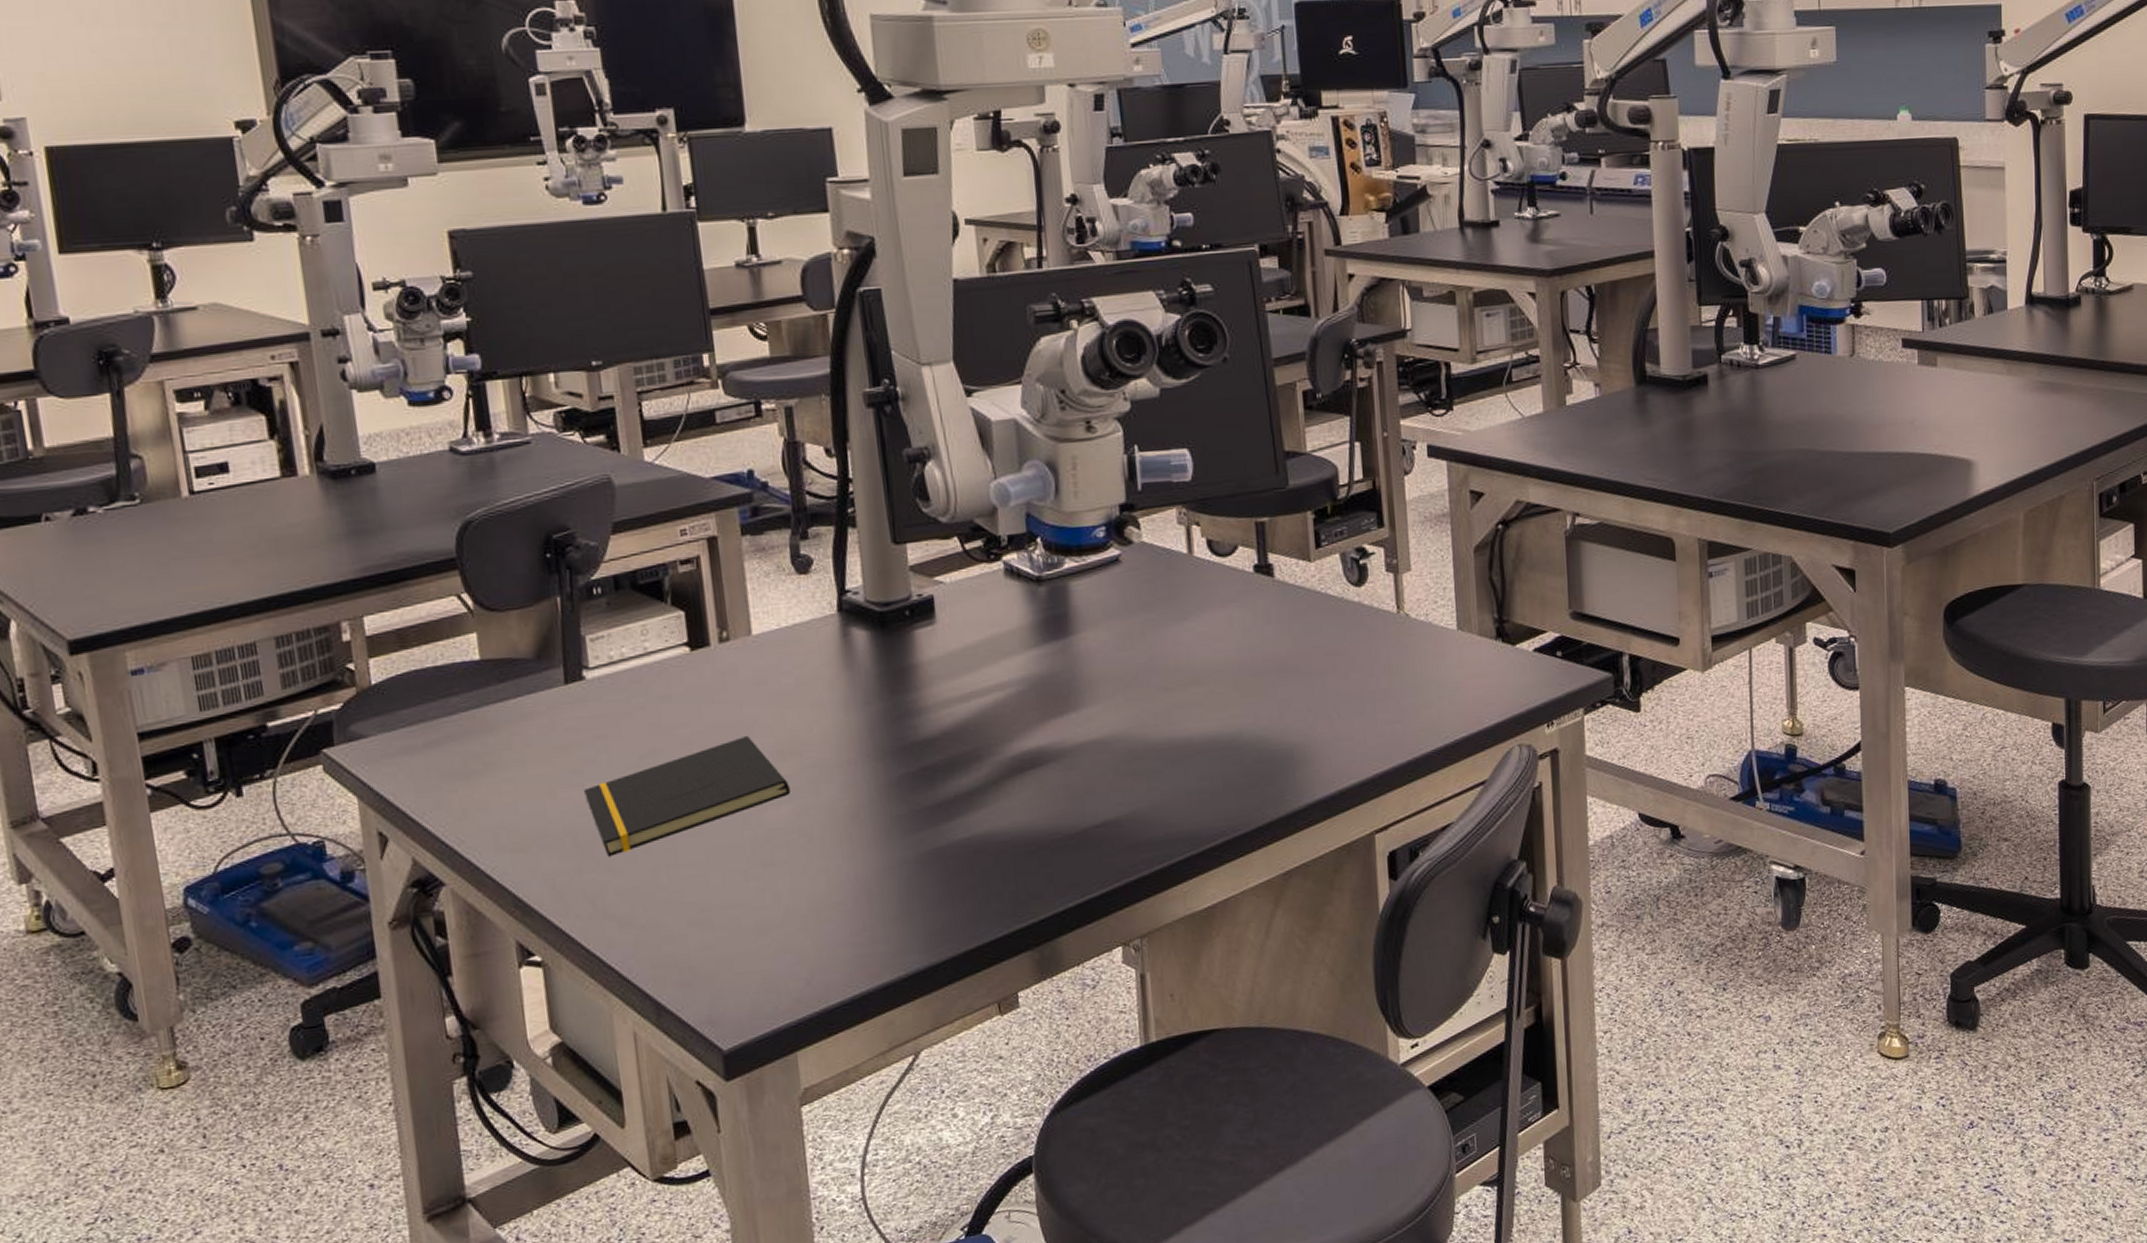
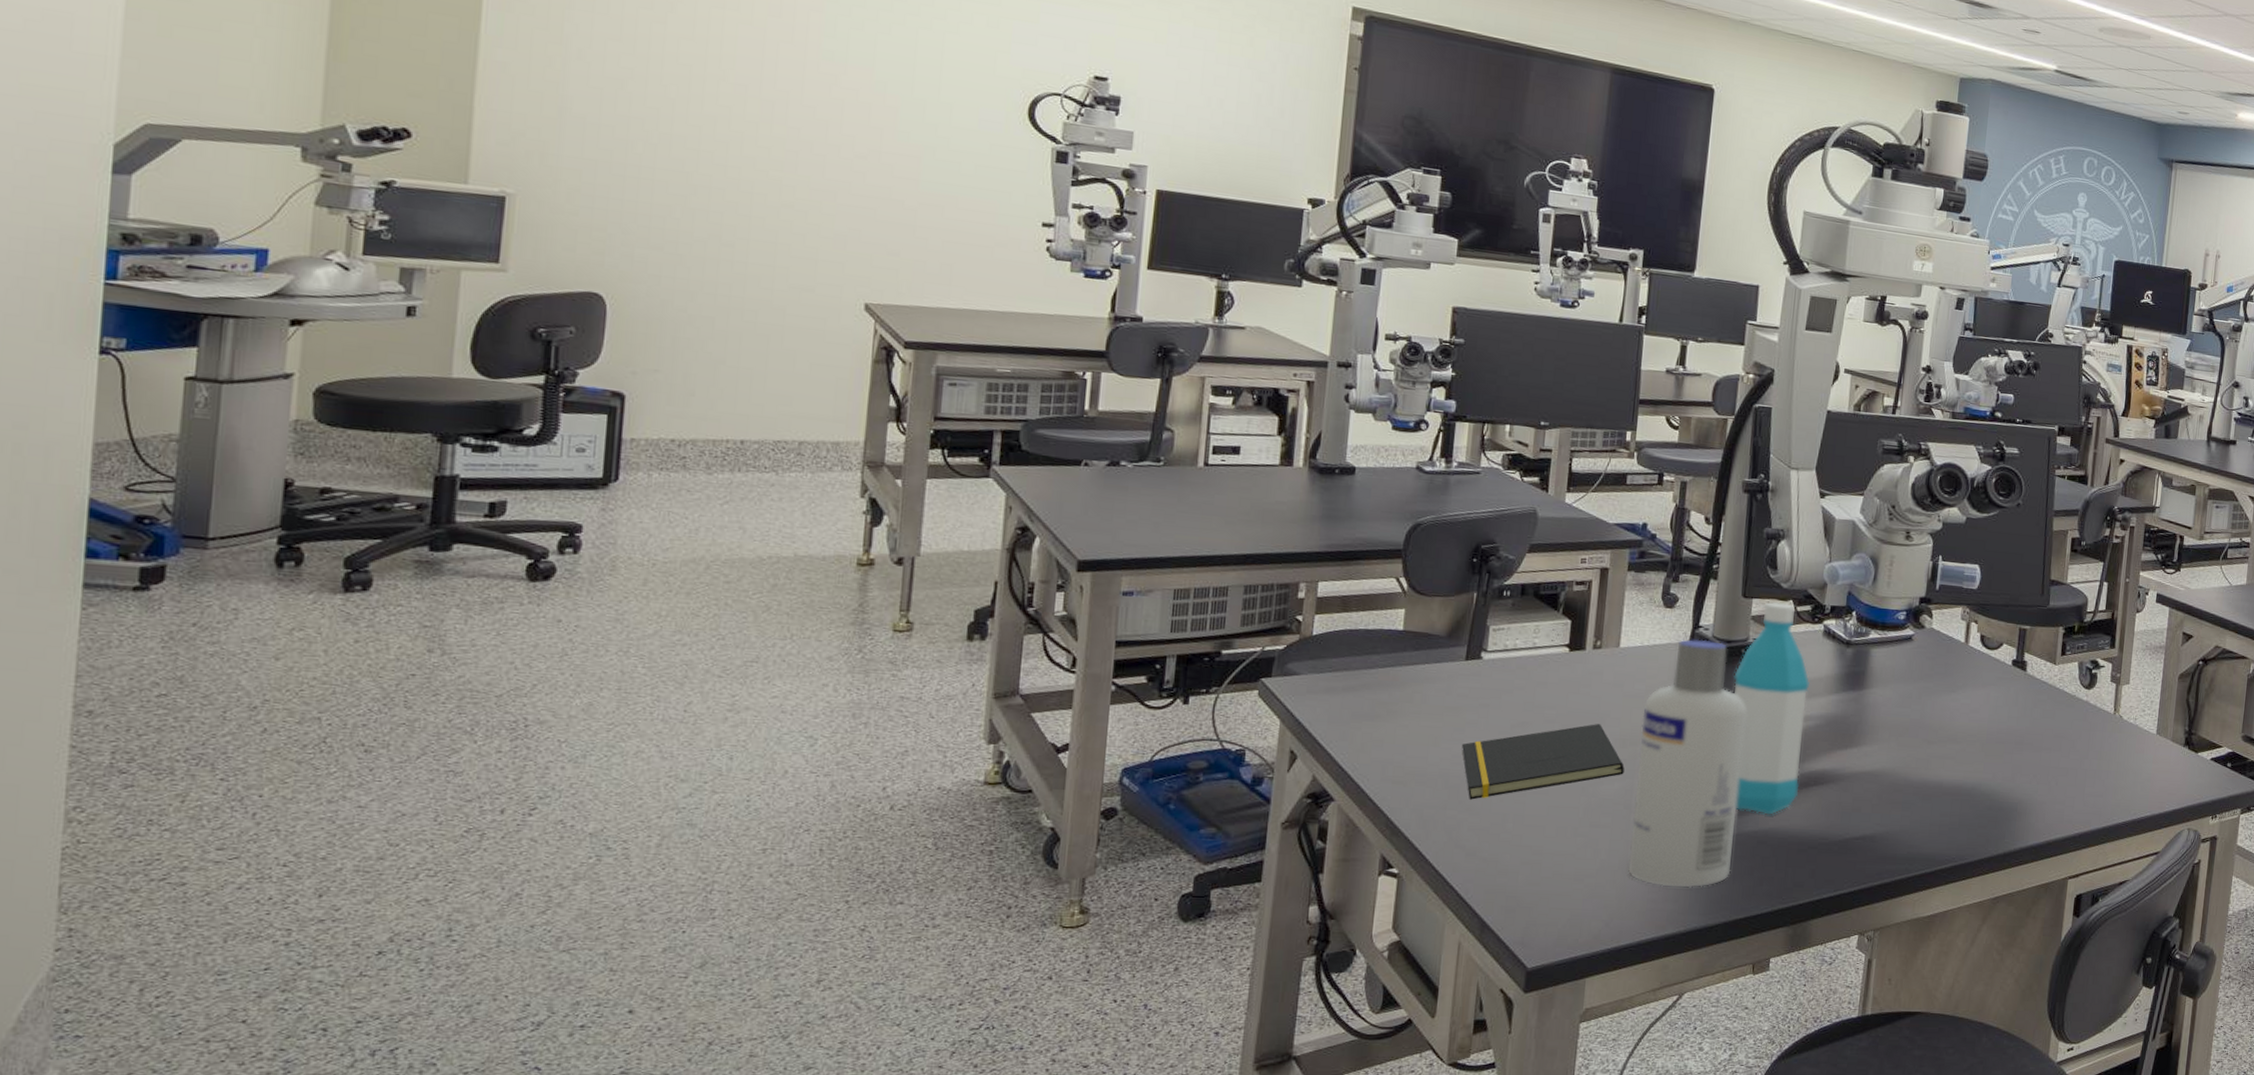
screw cap bottle: none [798,606,948,926] -> present [1628,639,1747,888]
water bottle: none [901,542,1012,816] -> present [1734,602,1810,815]

